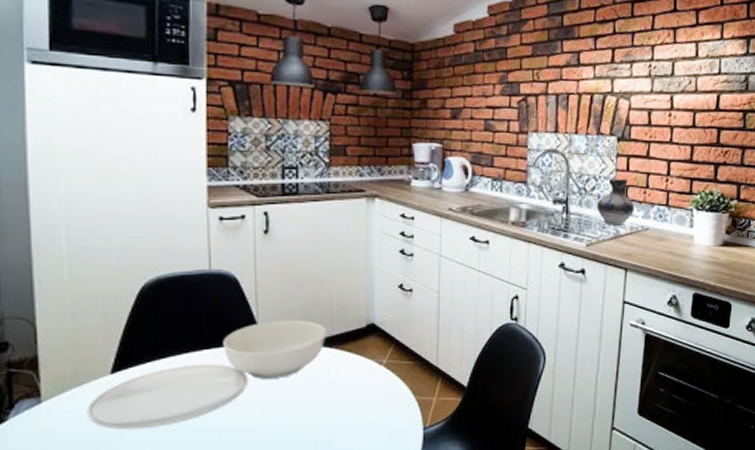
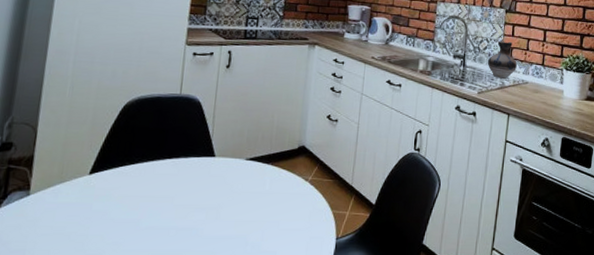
plate: present [86,363,249,430] -> none [64,170,199,223]
bowl: present [223,319,327,379] -> none [182,138,267,187]

